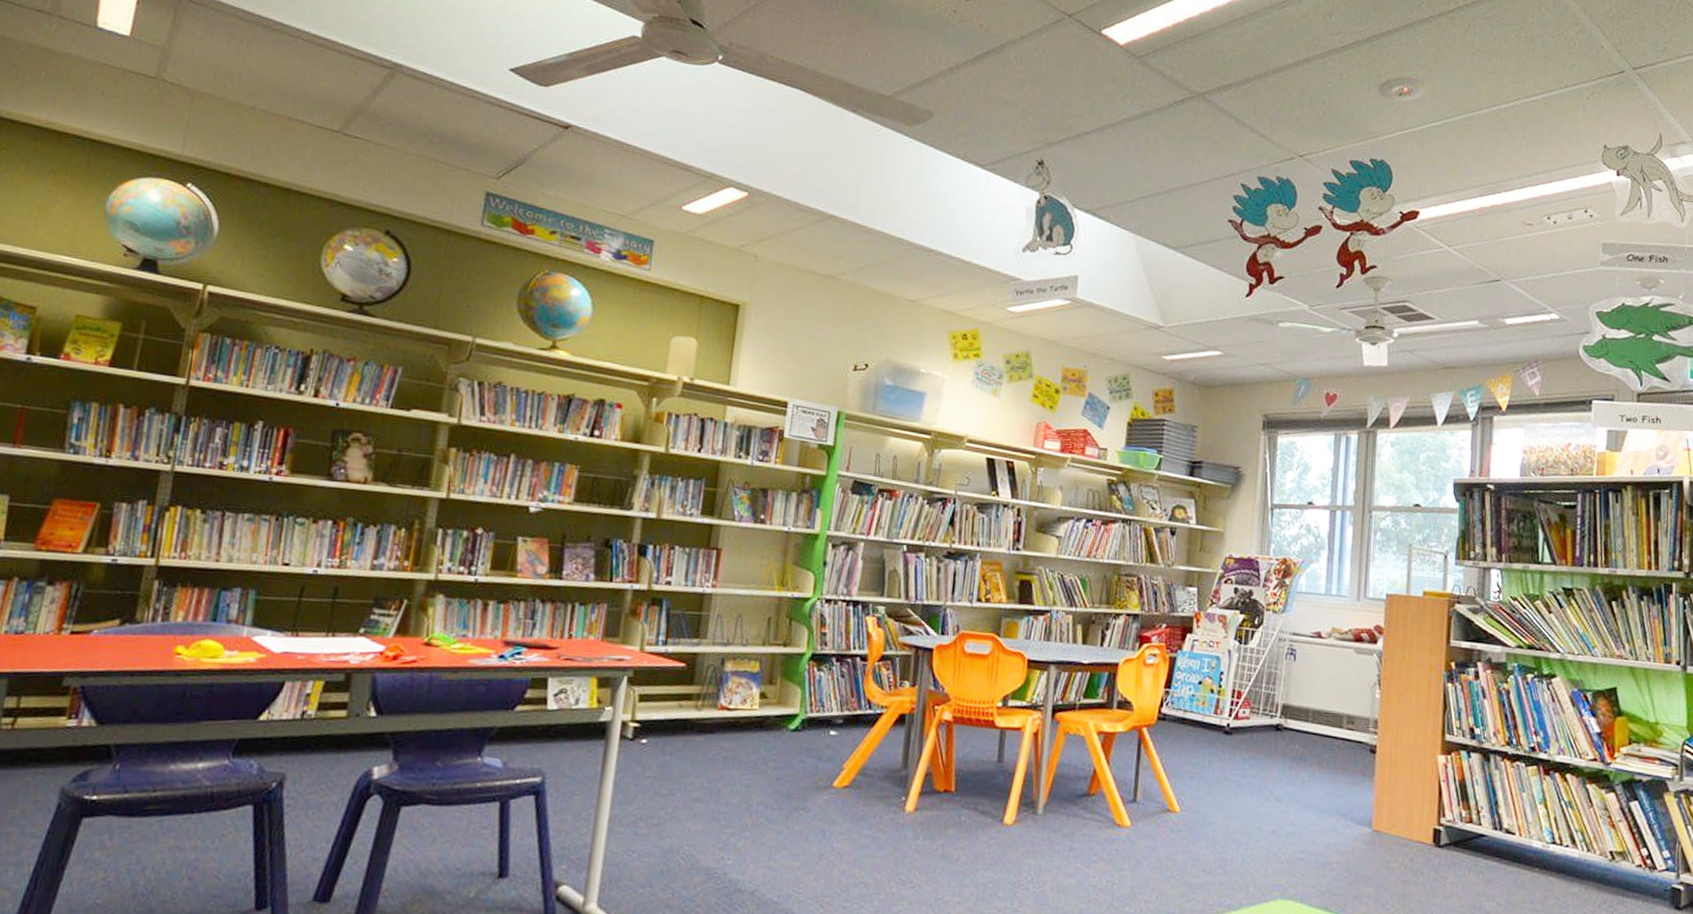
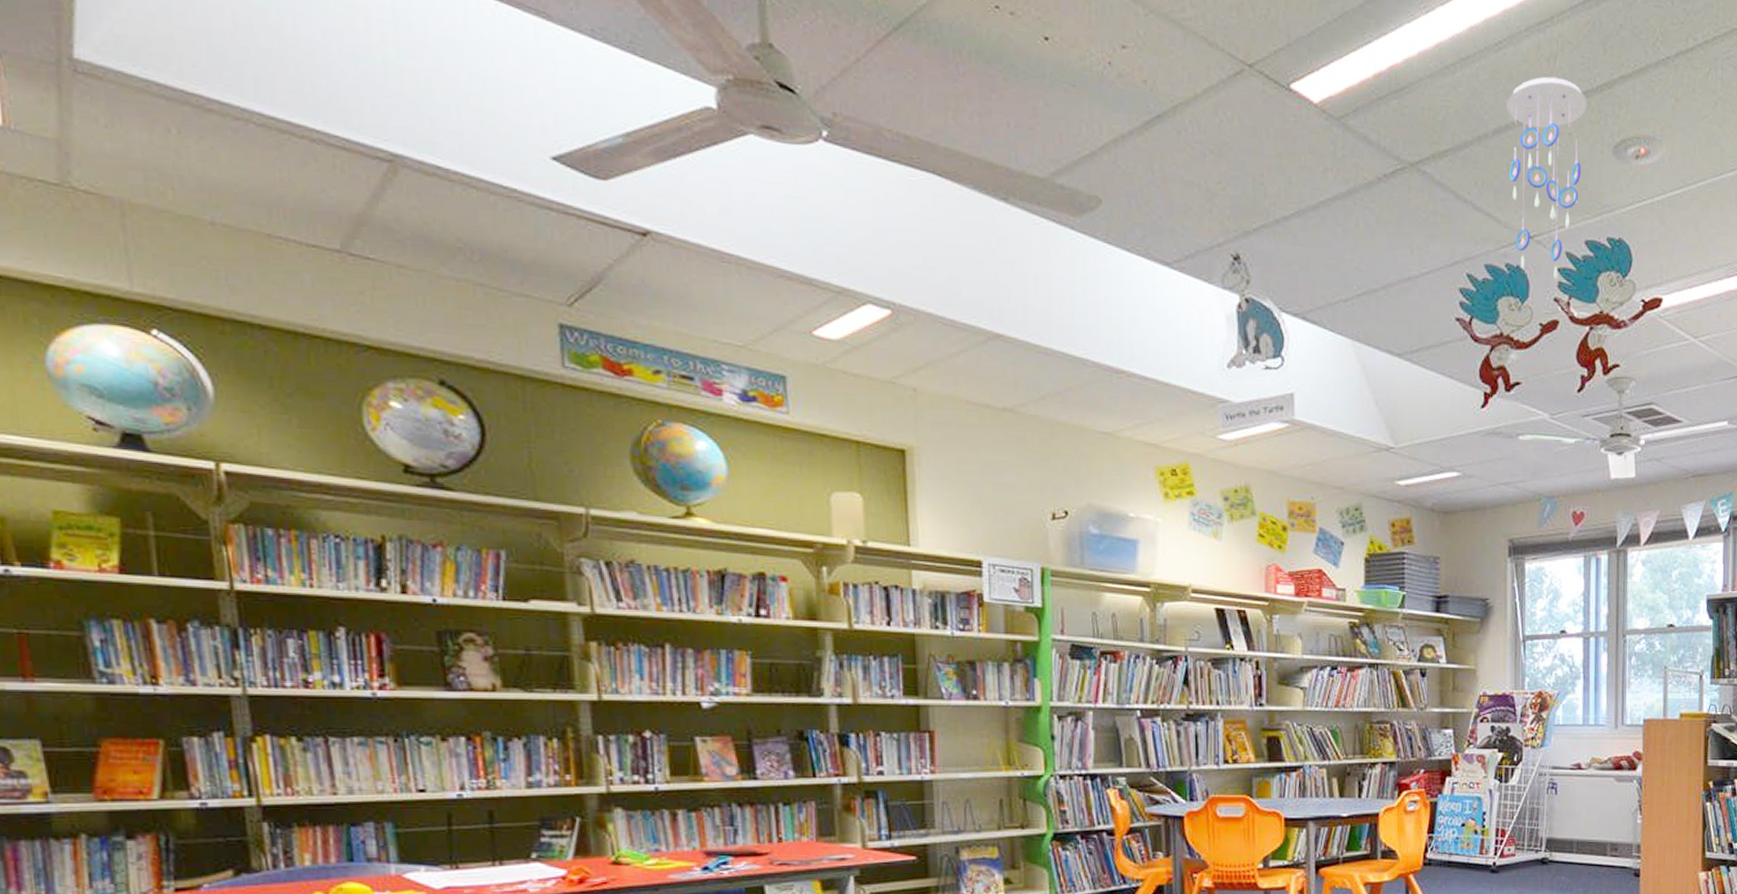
ceiling mobile: none [1284,29,1358,192] -> present [1506,76,1588,280]

